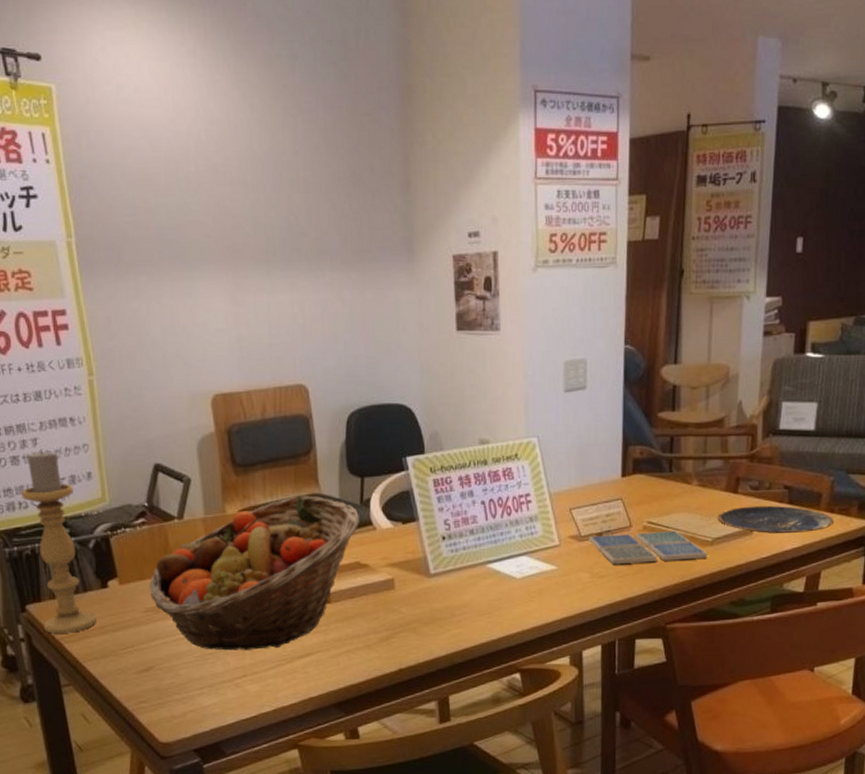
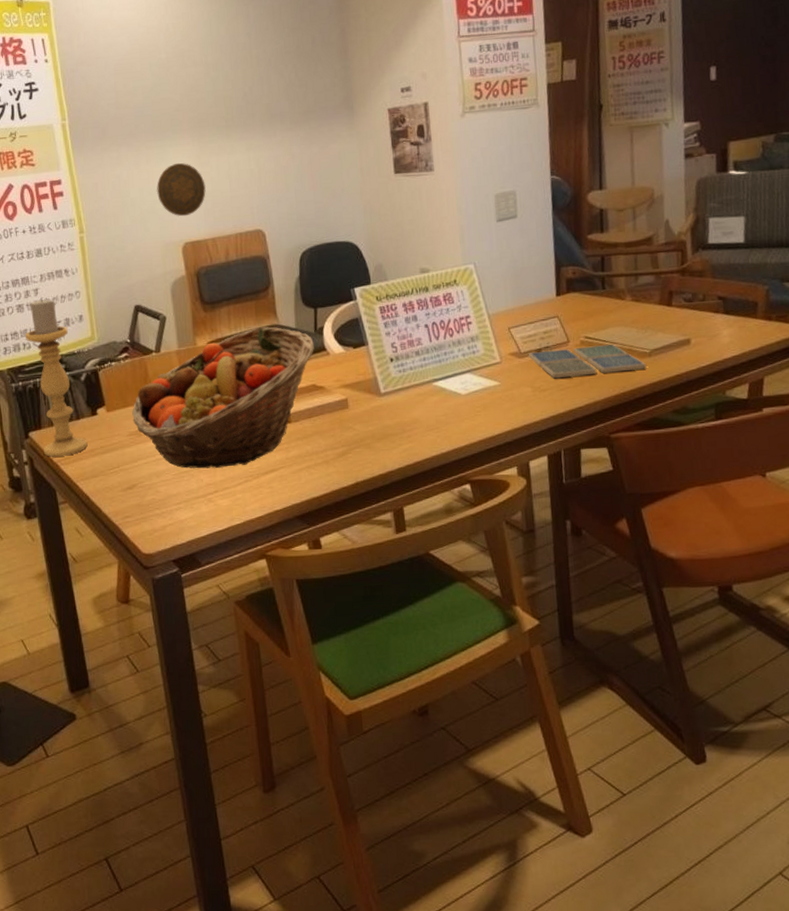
decorative plate: none [182,299,241,364] -> present [157,162,206,217]
plate: present [717,505,834,534] -> none [653,315,773,343]

